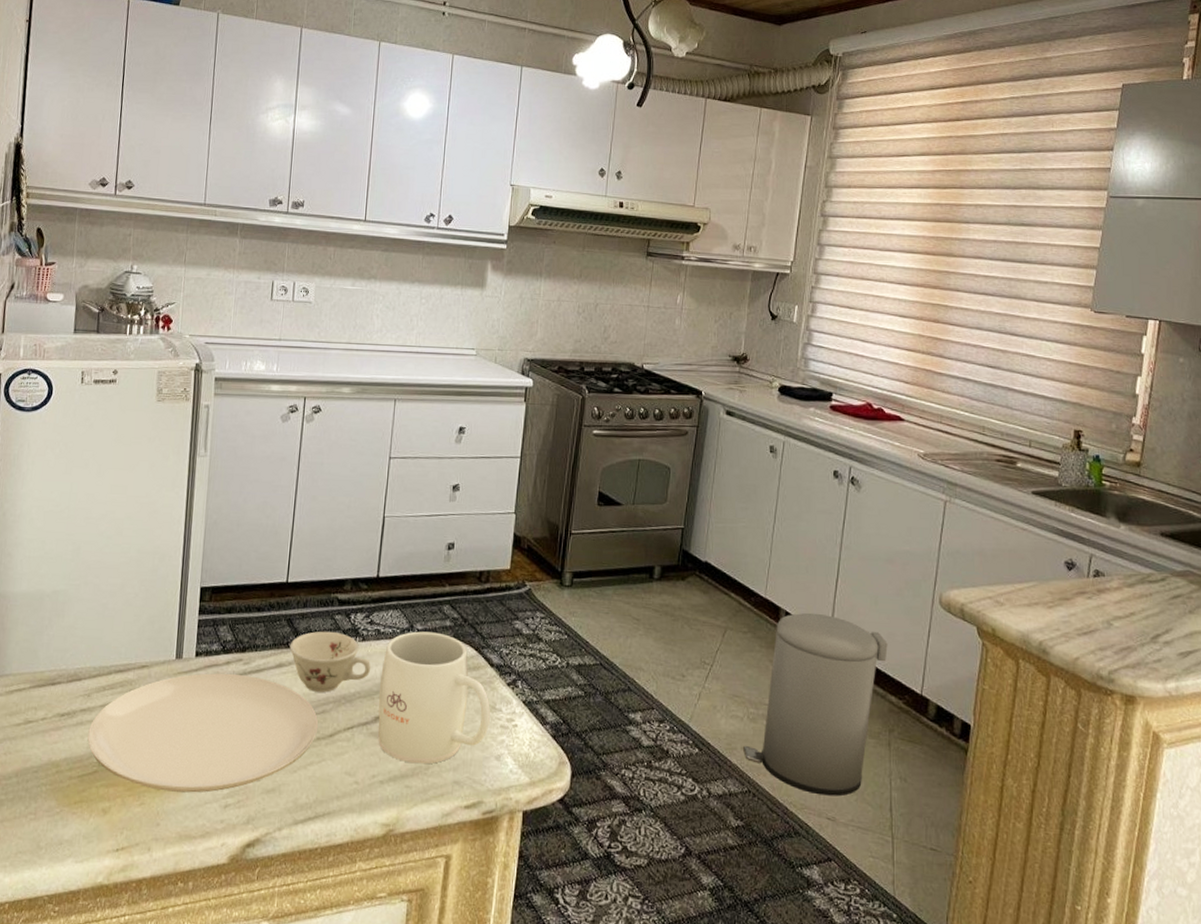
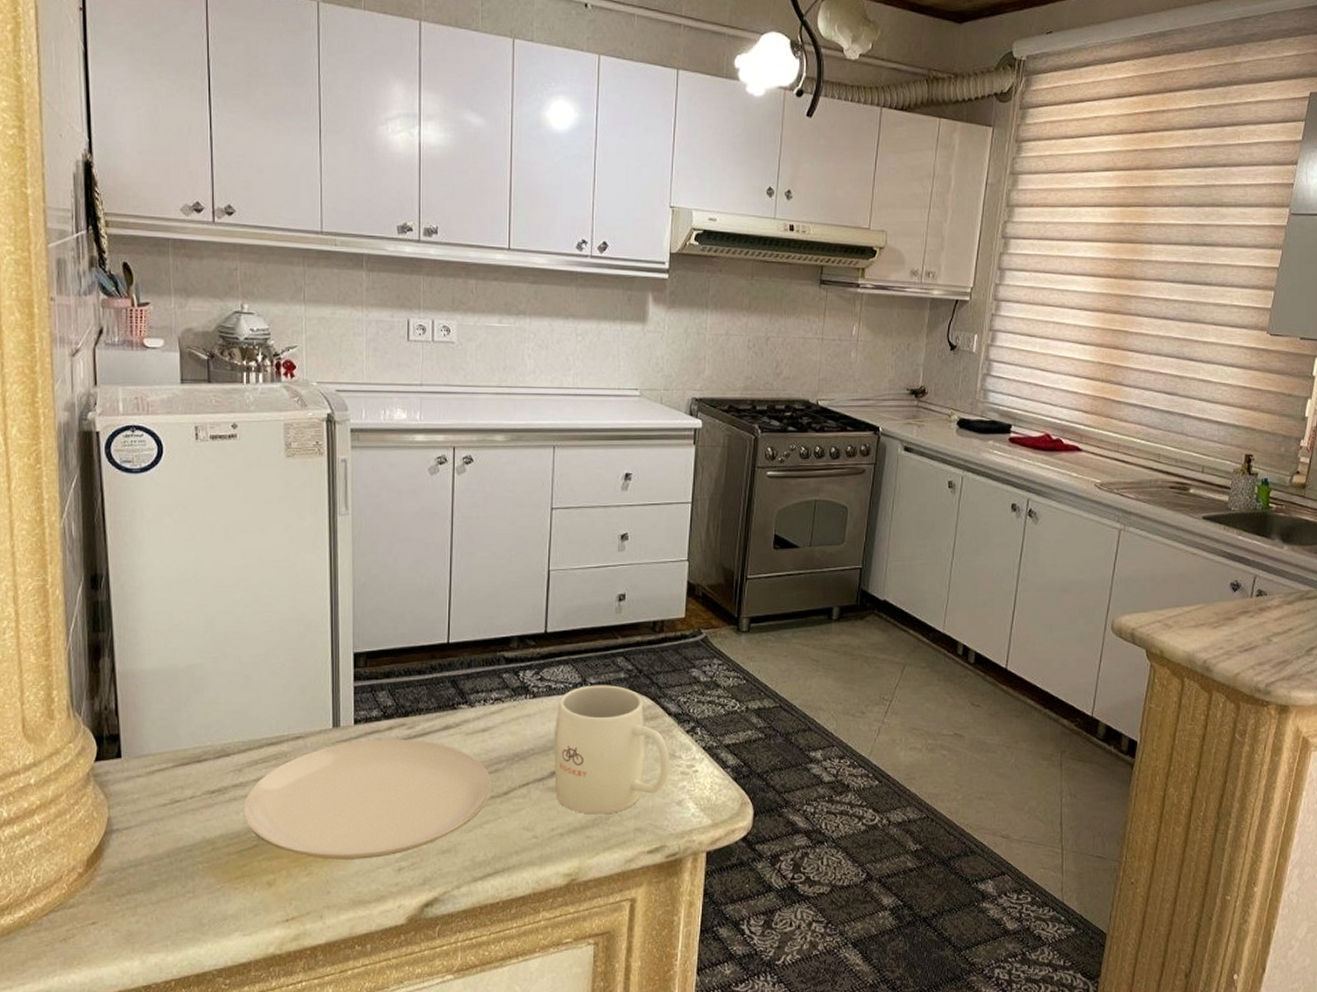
teacup: present [289,631,370,693] -> none [455,690,543,751]
pedal bin: present [742,612,888,796] -> none [921,645,1061,816]

